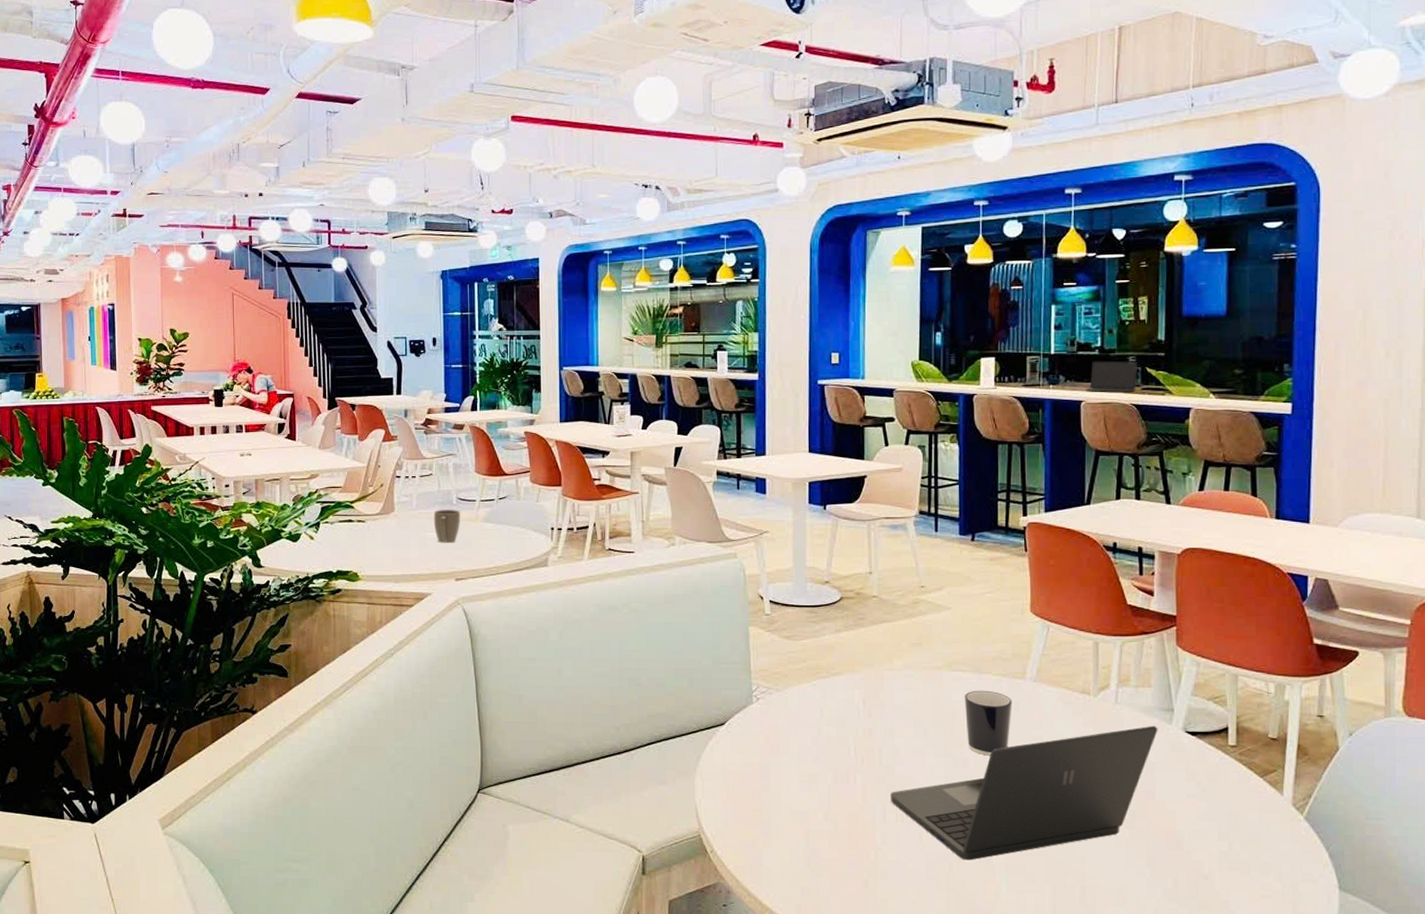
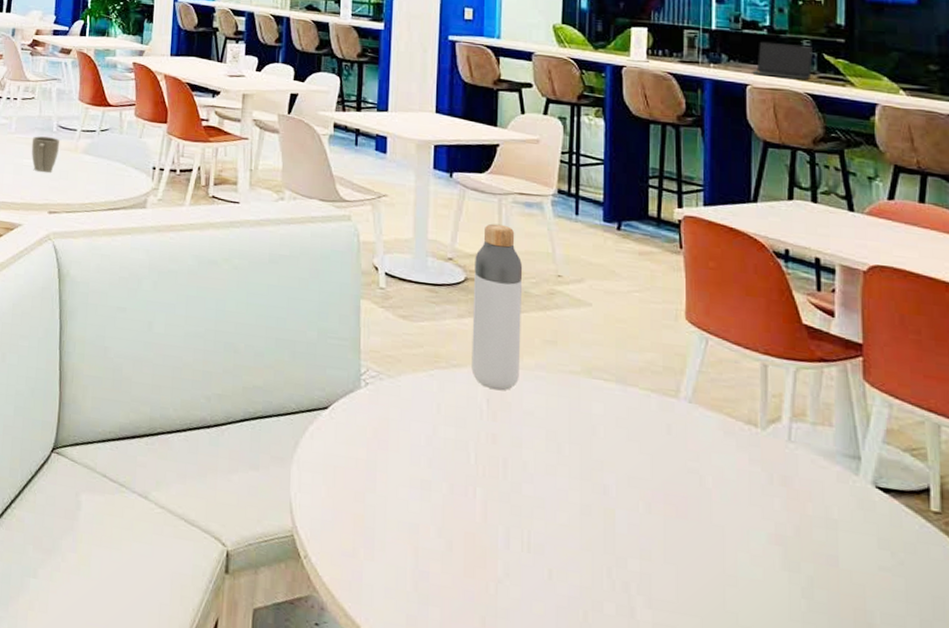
bottle: none [848,547,891,691] -> present [471,223,523,391]
laptop: present [891,725,1158,861] -> none [516,473,842,612]
mug: present [964,690,1012,756] -> none [605,404,663,486]

